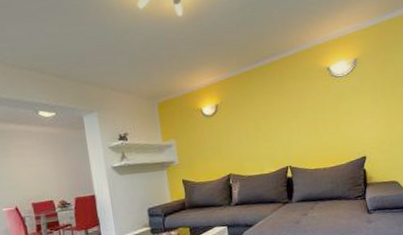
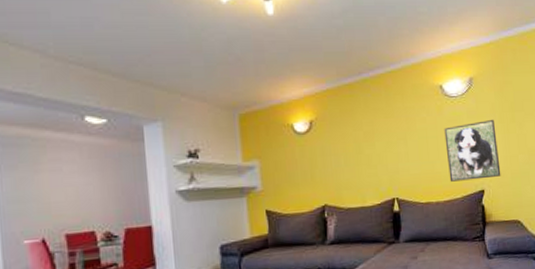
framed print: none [331,94,381,151] -> present [444,119,501,182]

